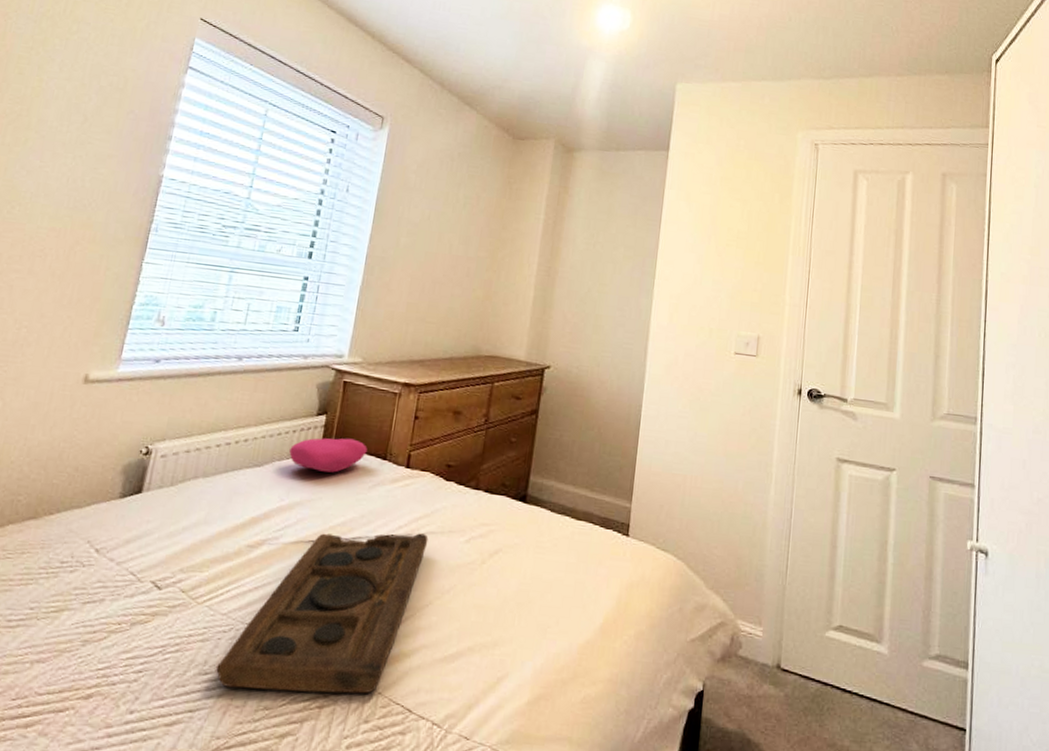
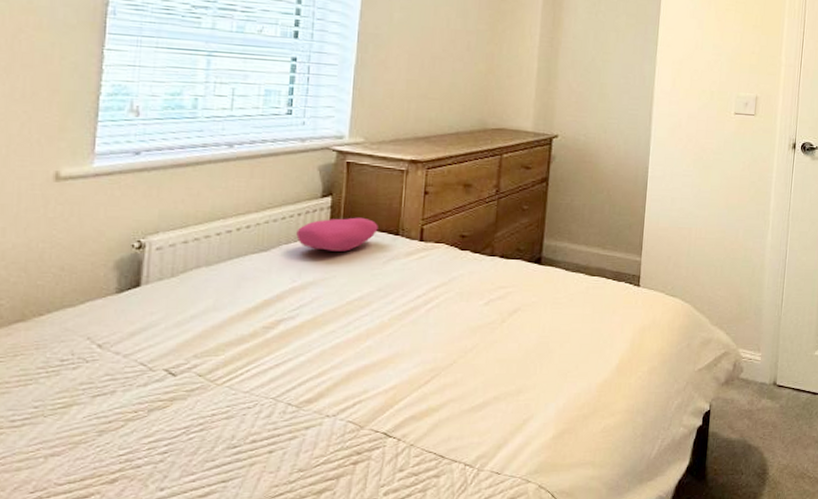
decorative tray: present [216,533,429,694] -> none [245,301,448,457]

